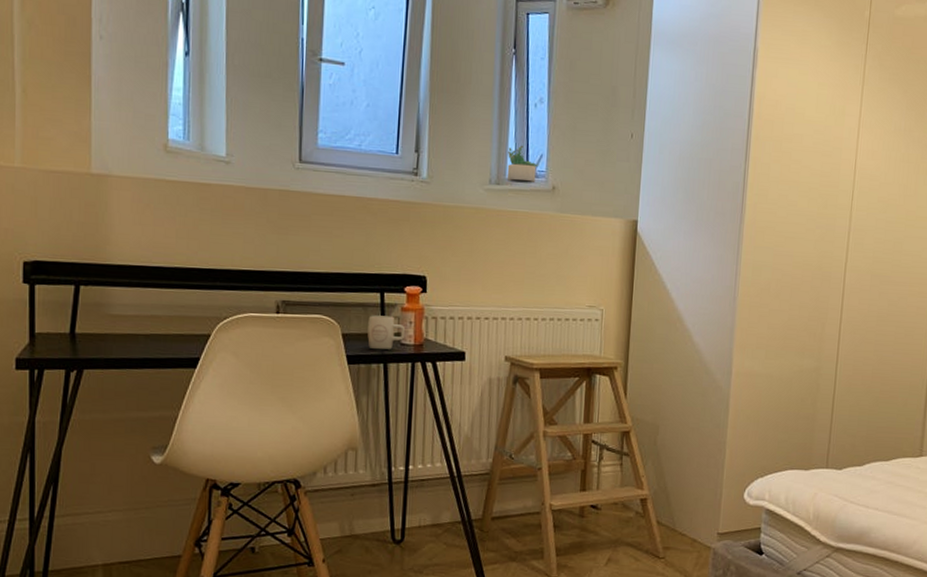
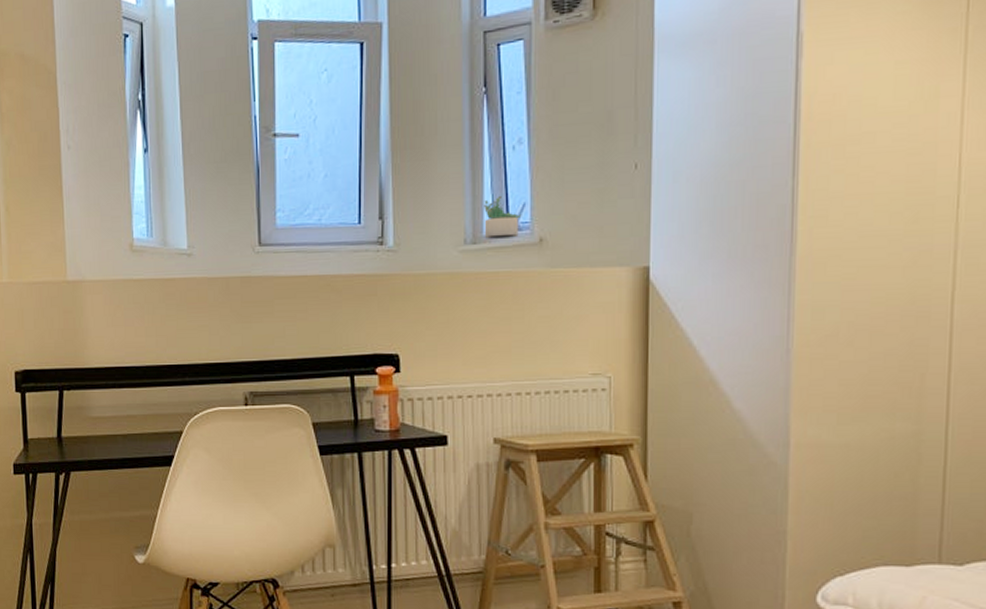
mug: present [367,315,406,350] -> none [339,401,380,438]

